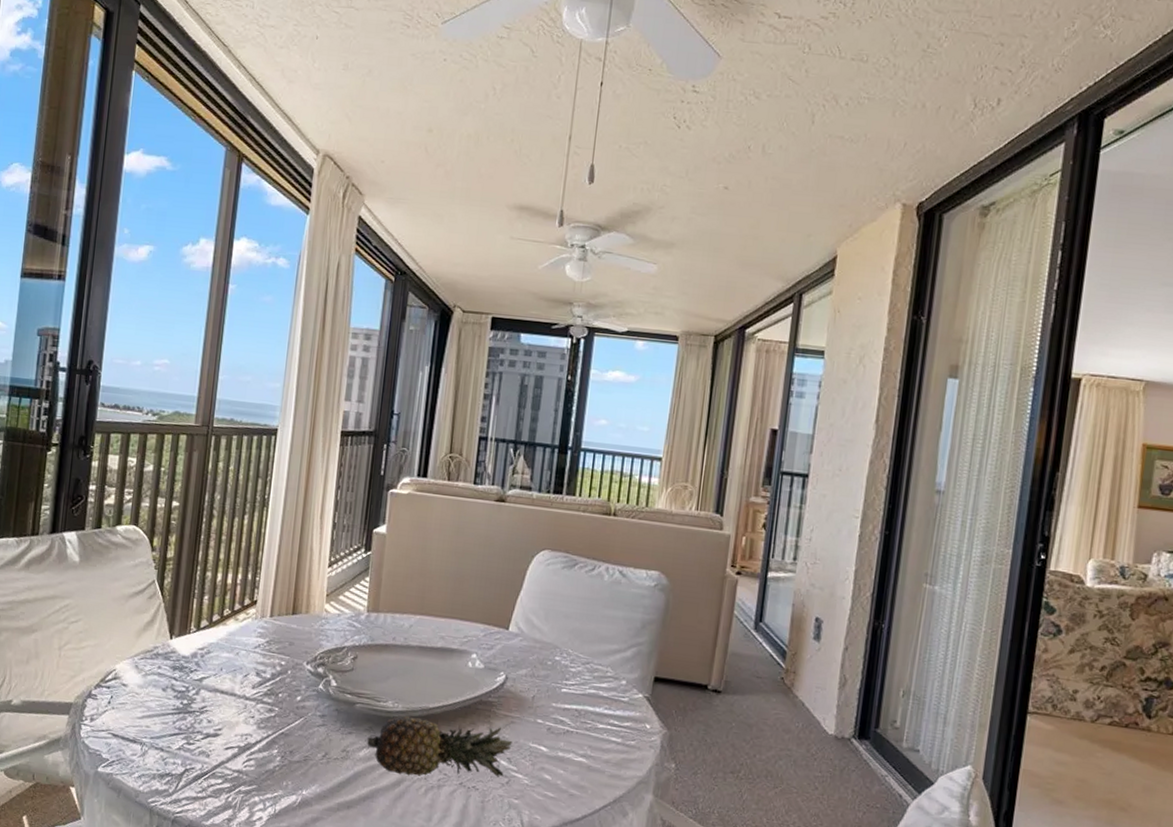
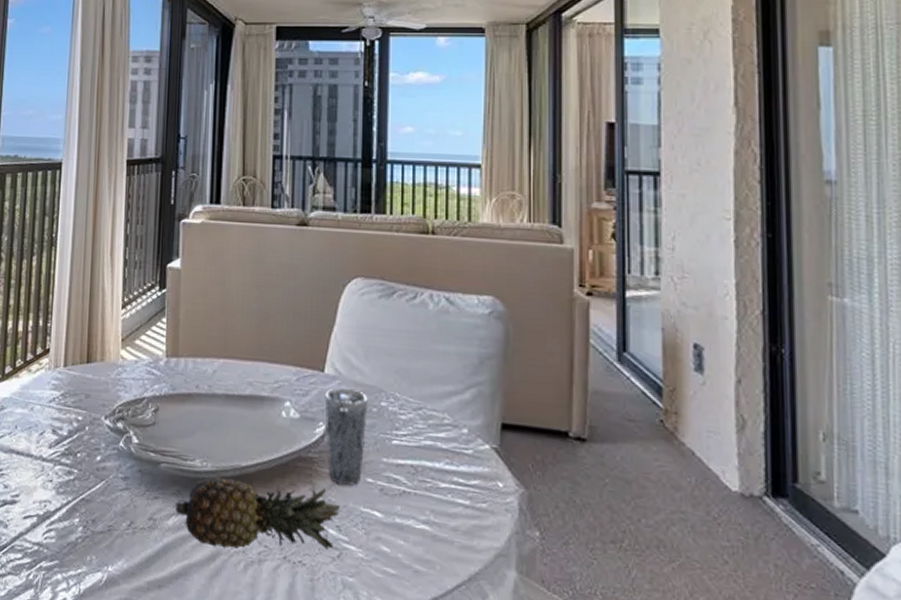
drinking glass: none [505,644,545,725] -> present [325,388,368,486]

